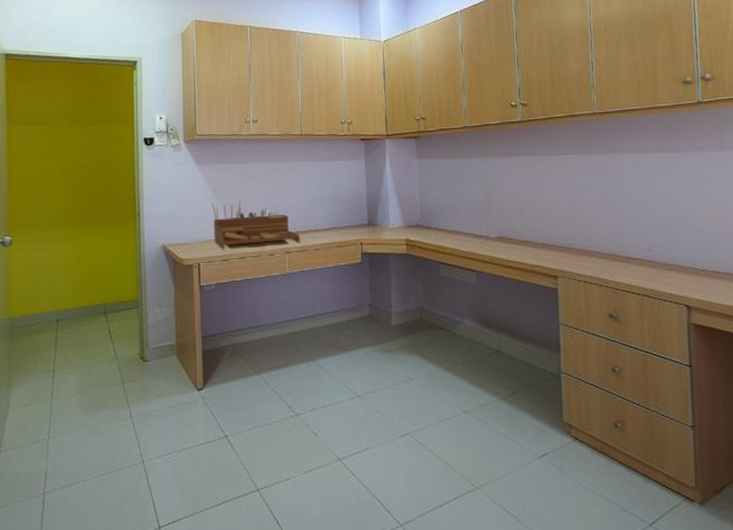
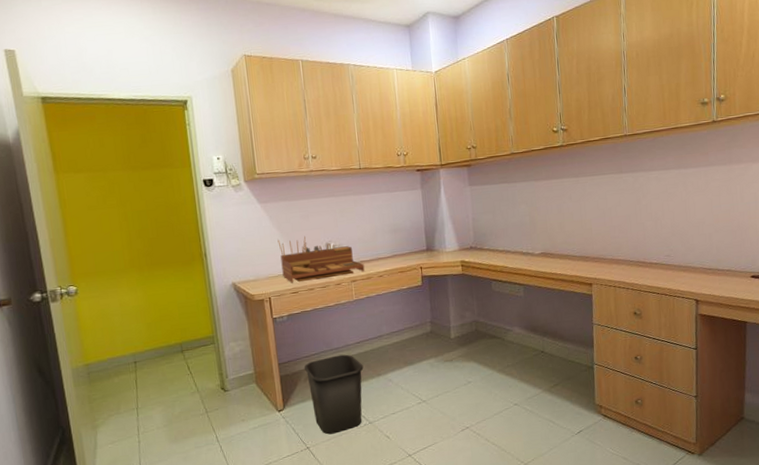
waste bin: none [228,333,293,423] -> present [303,354,364,435]

